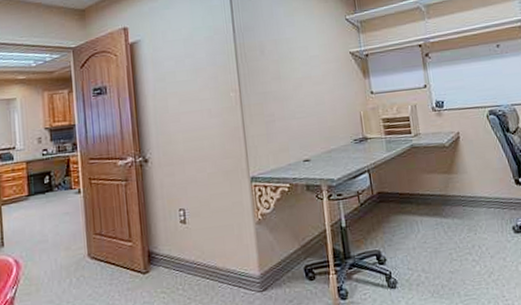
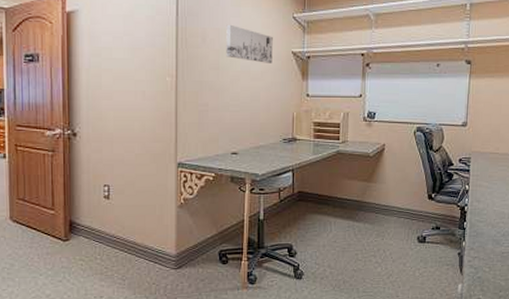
wall art: none [282,34,332,67] -> present [226,24,273,63]

